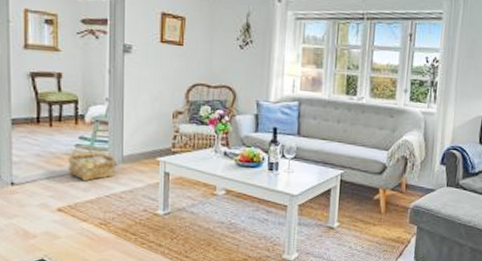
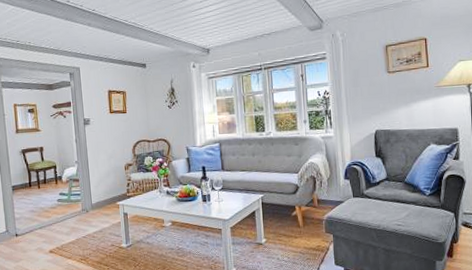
woven basket: present [68,145,116,182] -> none [53,200,88,228]

